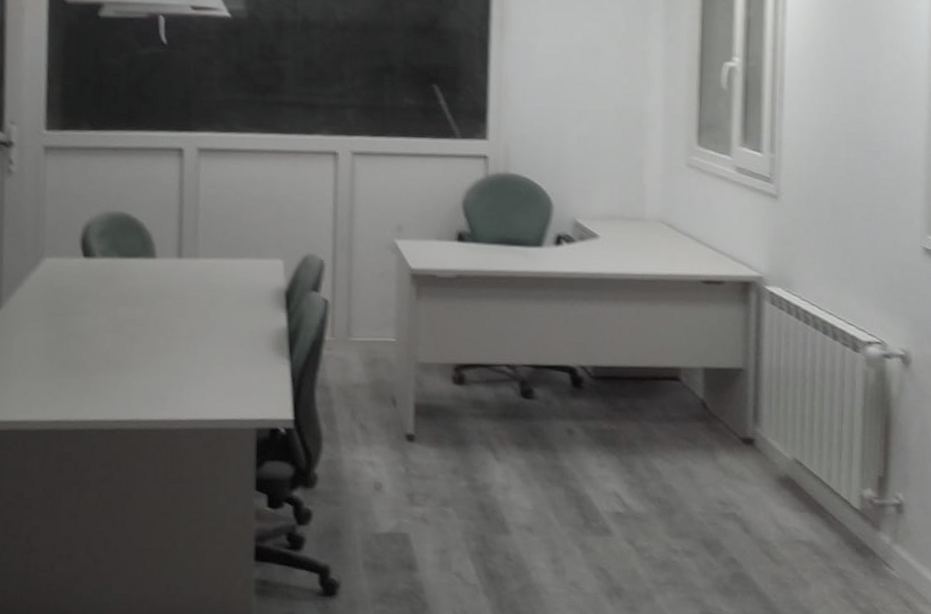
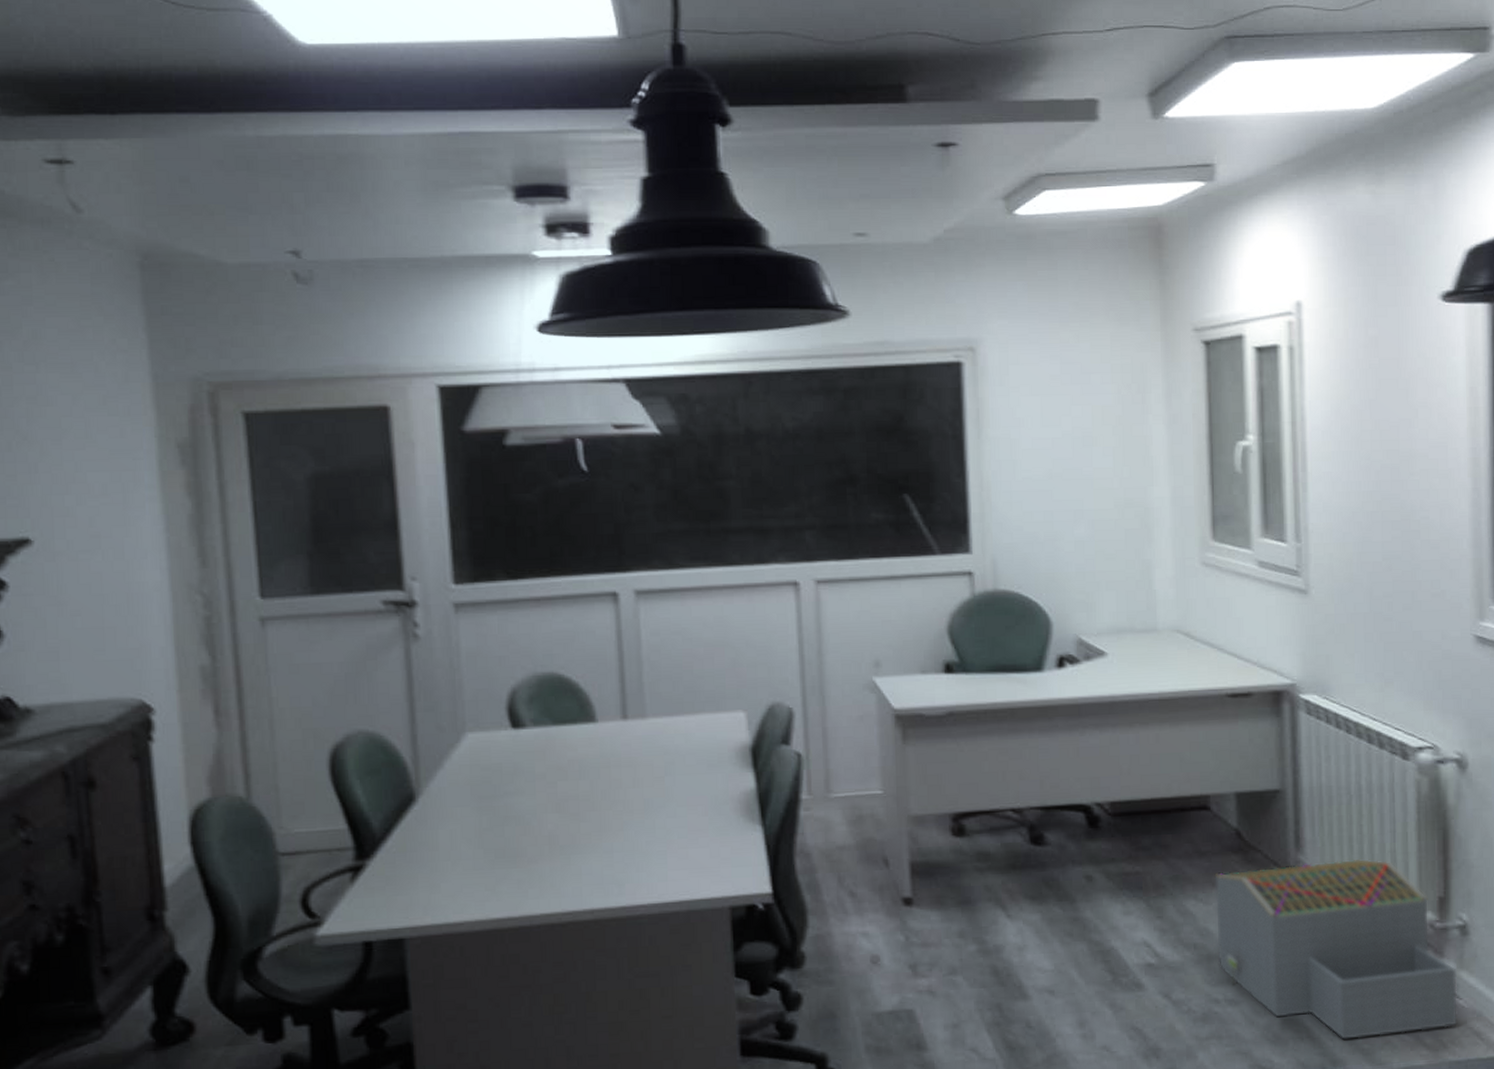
architectural model: none [679,435,890,597] -> present [1216,858,1457,1040]

